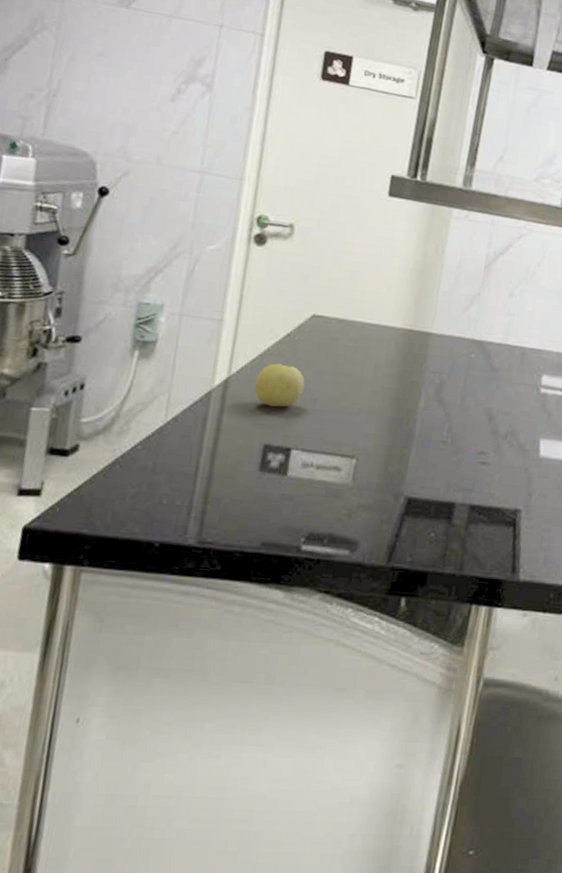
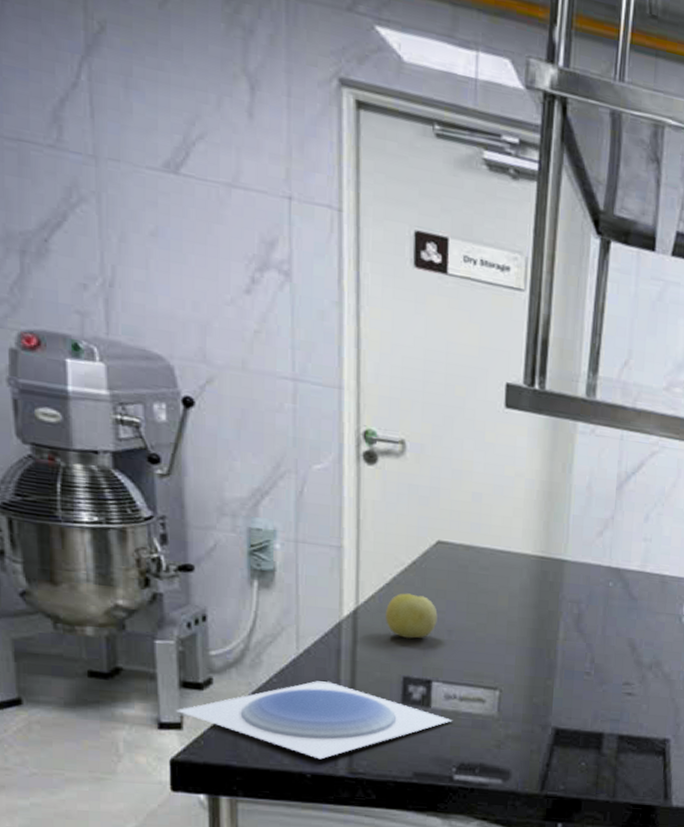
bowl: none [37,448,307,528] -> present [175,681,453,760]

